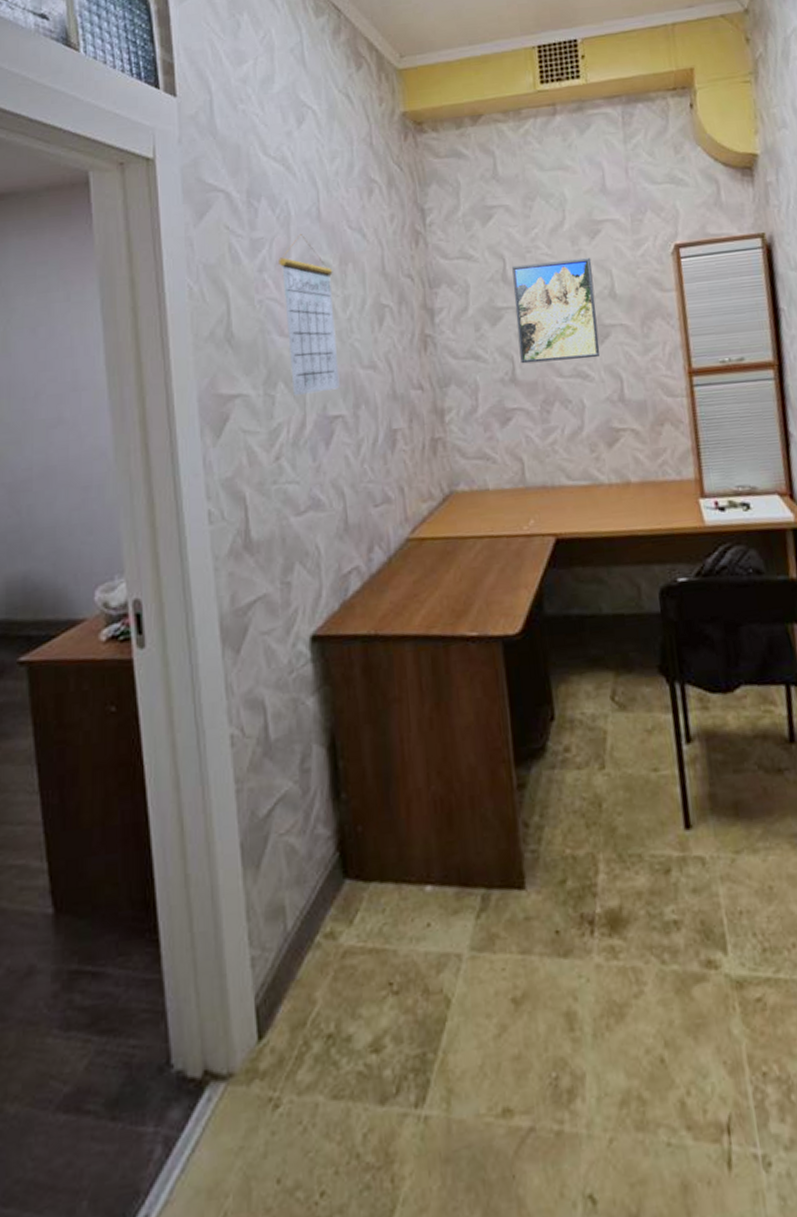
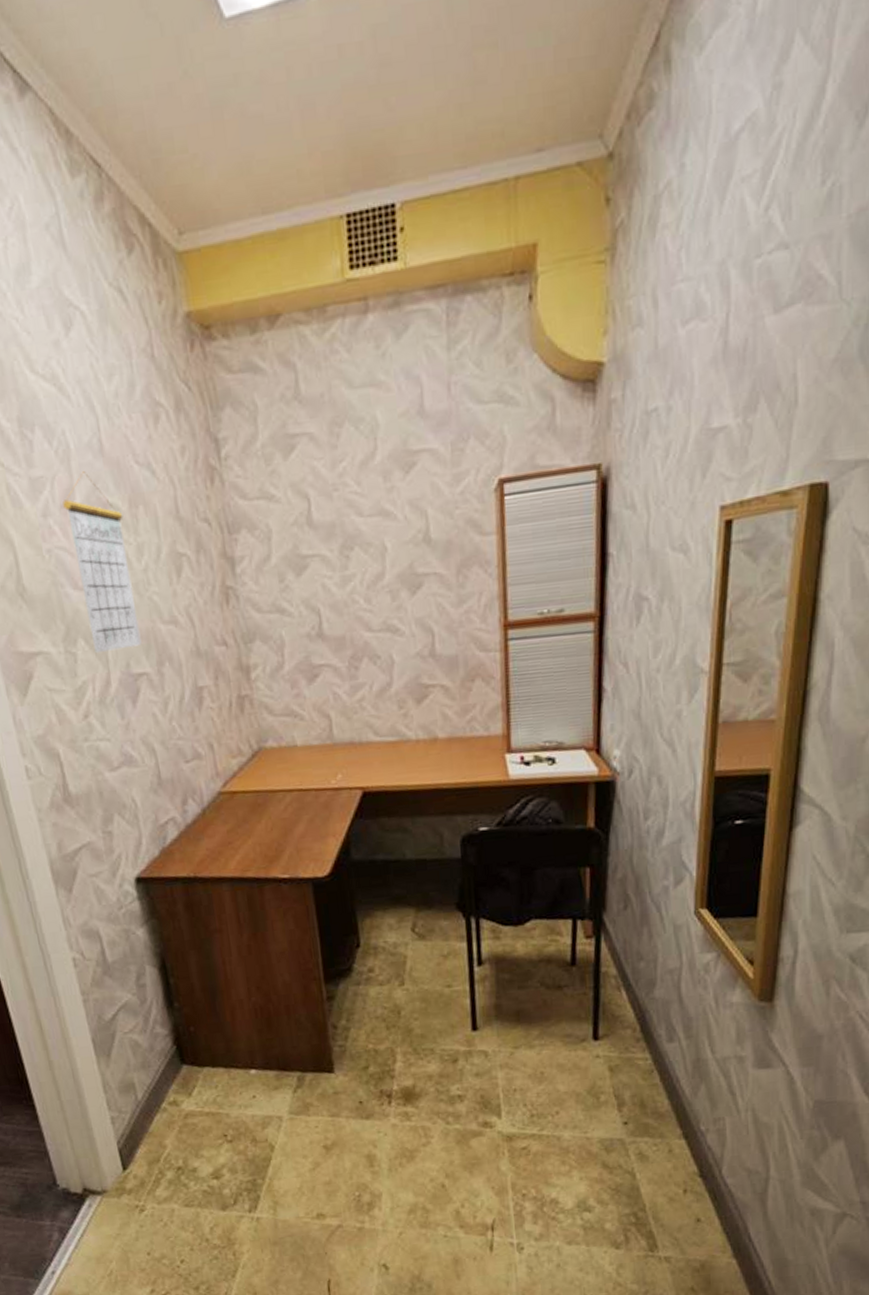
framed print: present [512,258,600,364] -> none [318,496,412,618]

